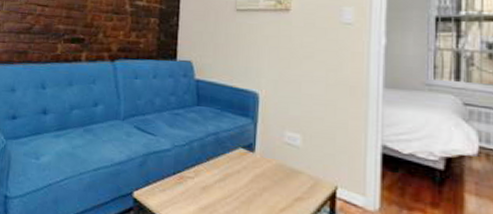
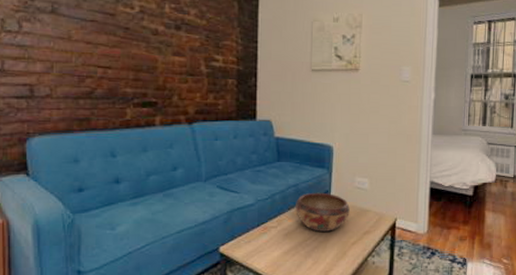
decorative bowl: none [215,144,278,192] -> present [296,192,350,232]

